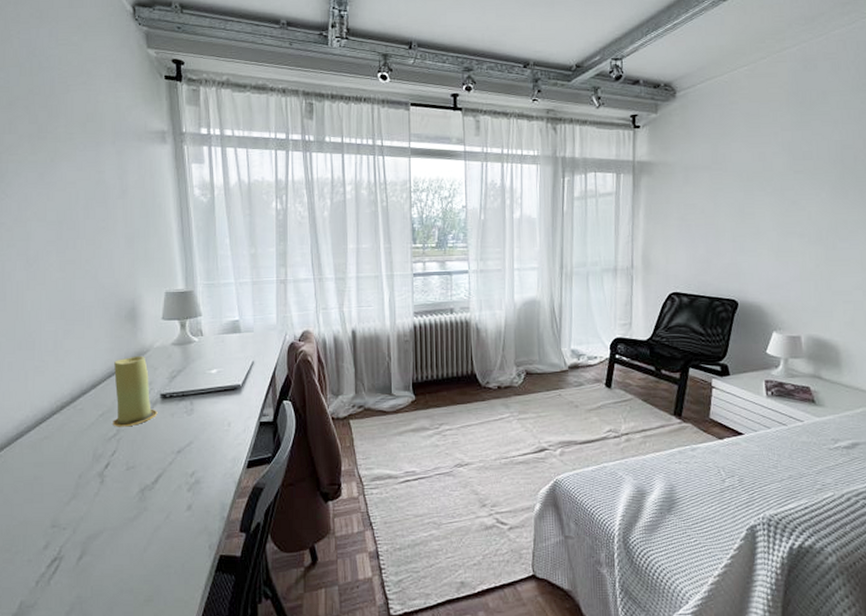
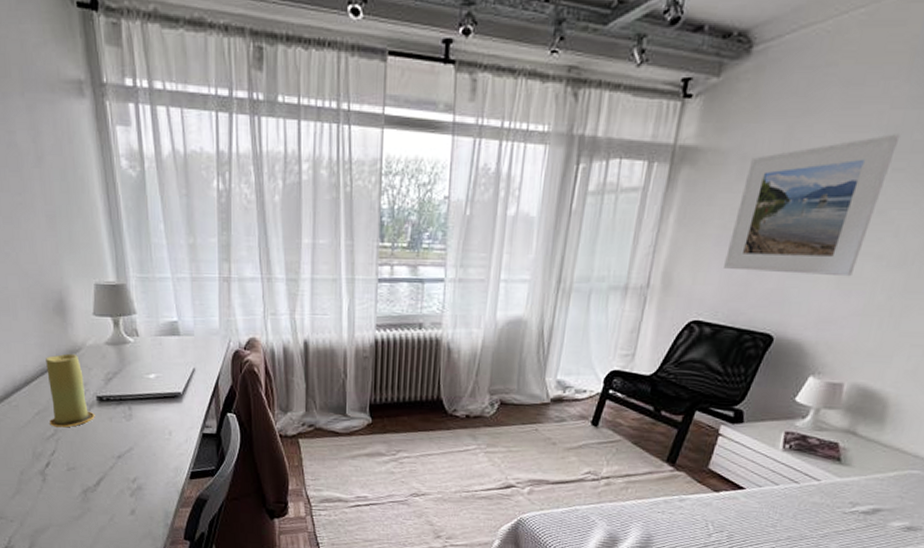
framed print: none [687,147,793,252] -> present [724,134,900,277]

